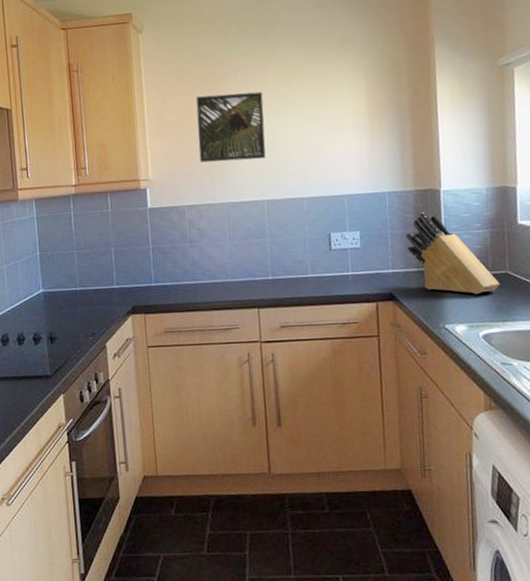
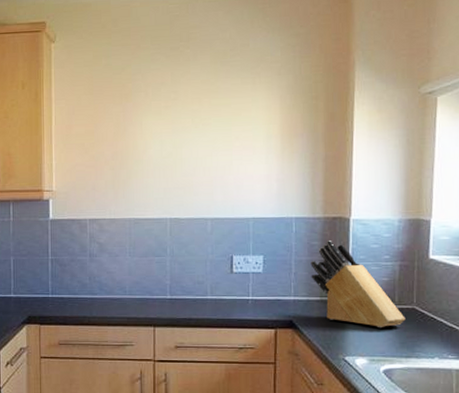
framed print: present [196,91,266,163] -> none [104,108,173,177]

